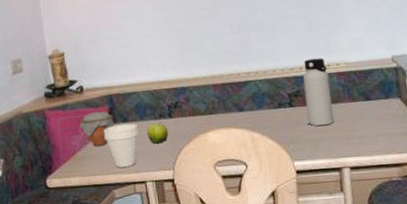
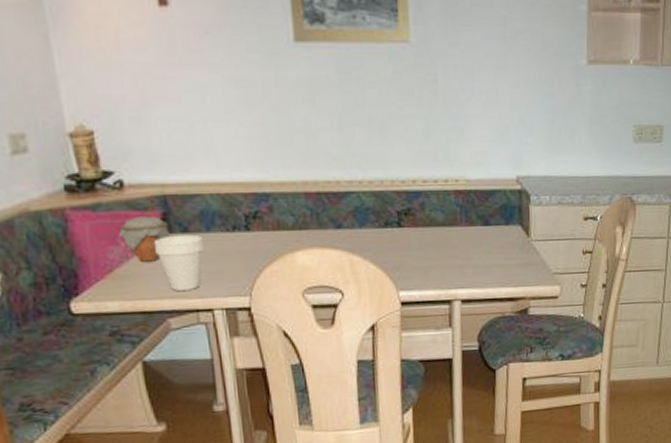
fruit: present [147,122,169,144] -> none [216,236,245,263]
water bottle: present [303,57,334,126] -> none [416,171,448,252]

